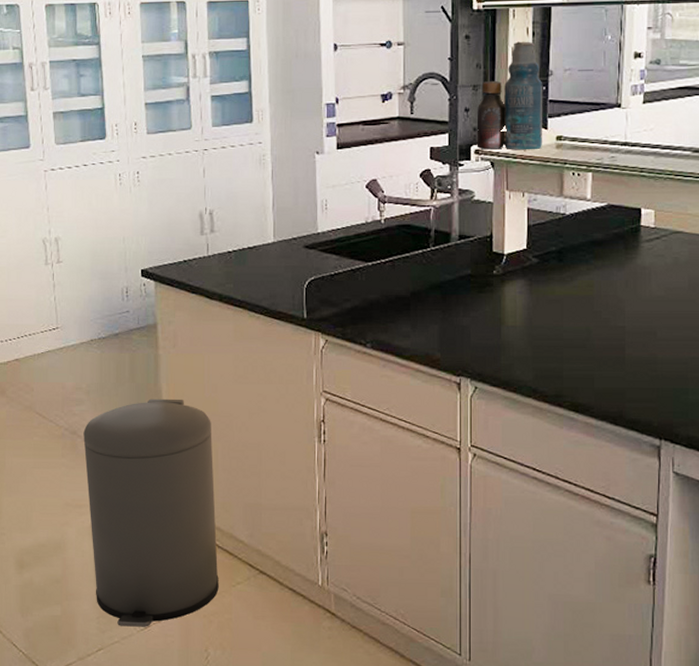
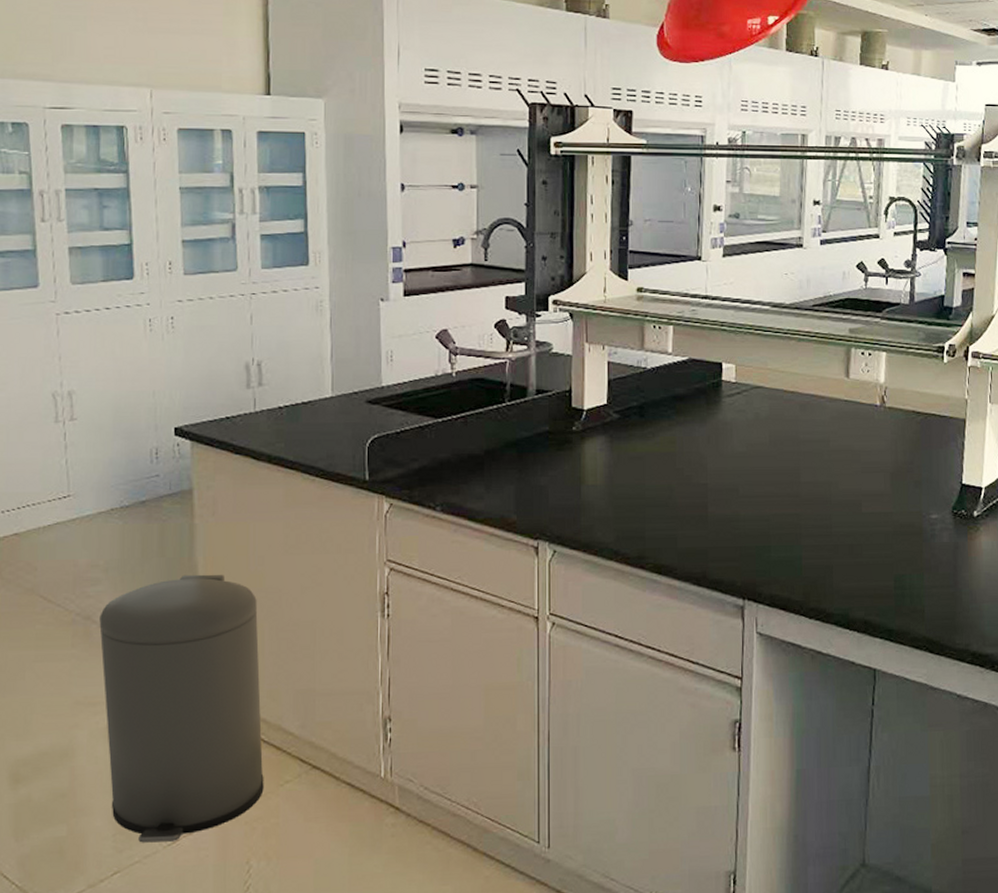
bottle: present [475,41,543,150] -> none [553,189,623,302]

